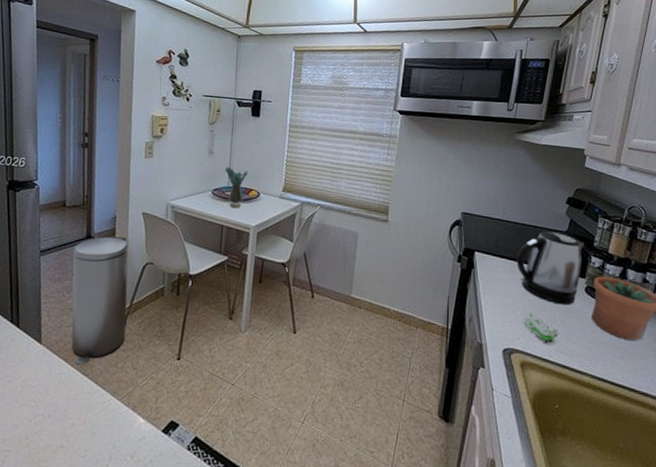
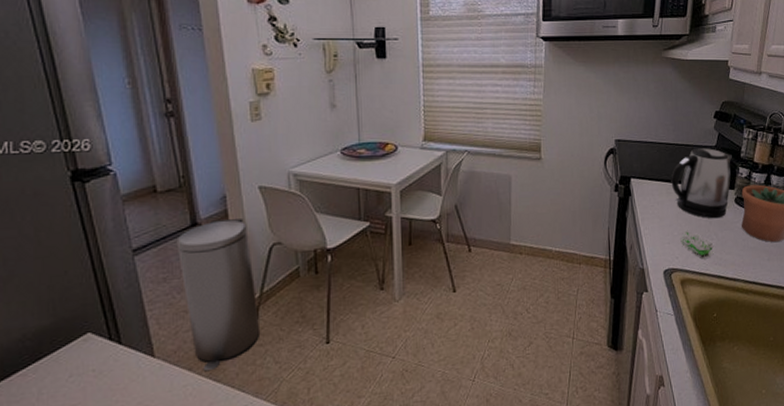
vase: present [224,166,248,209] -> none [352,120,380,167]

